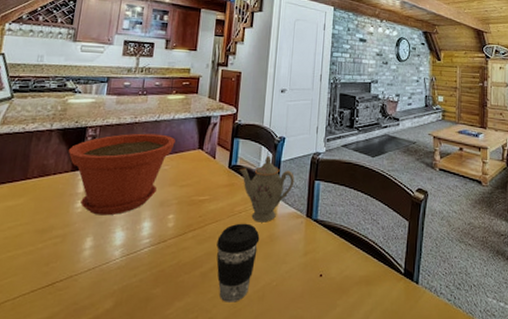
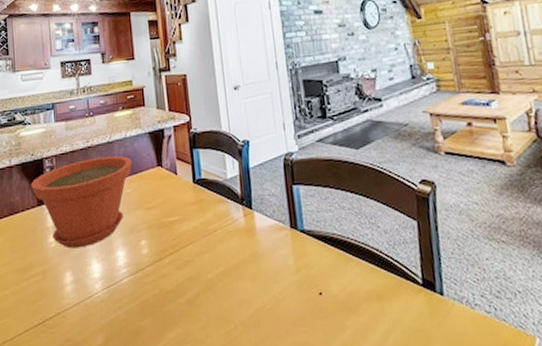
coffee cup: present [216,223,260,302] -> none [196,242,243,331]
teapot: present [240,155,294,223] -> none [206,163,269,240]

